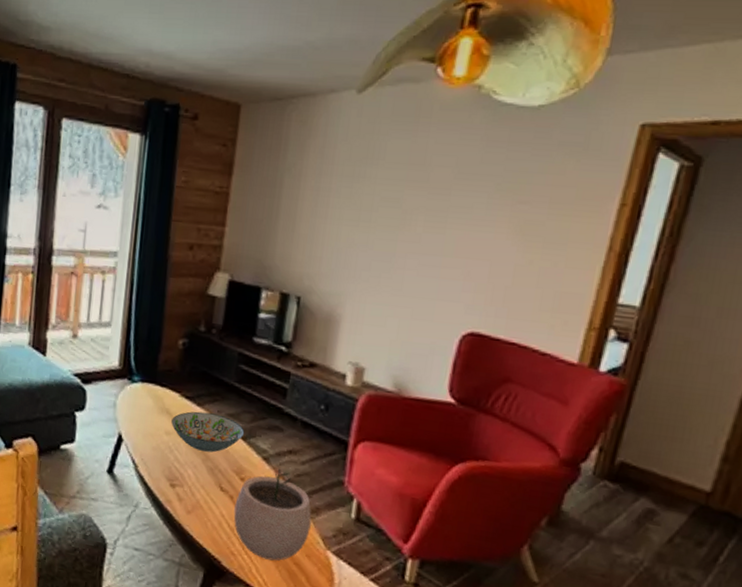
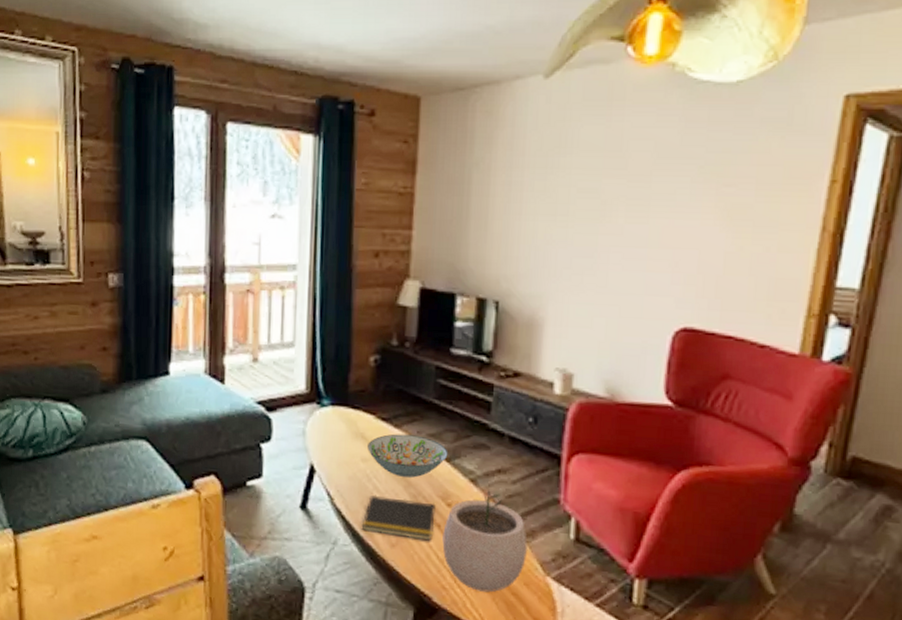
notepad: none [162,465,230,510] -> present [362,495,436,541]

